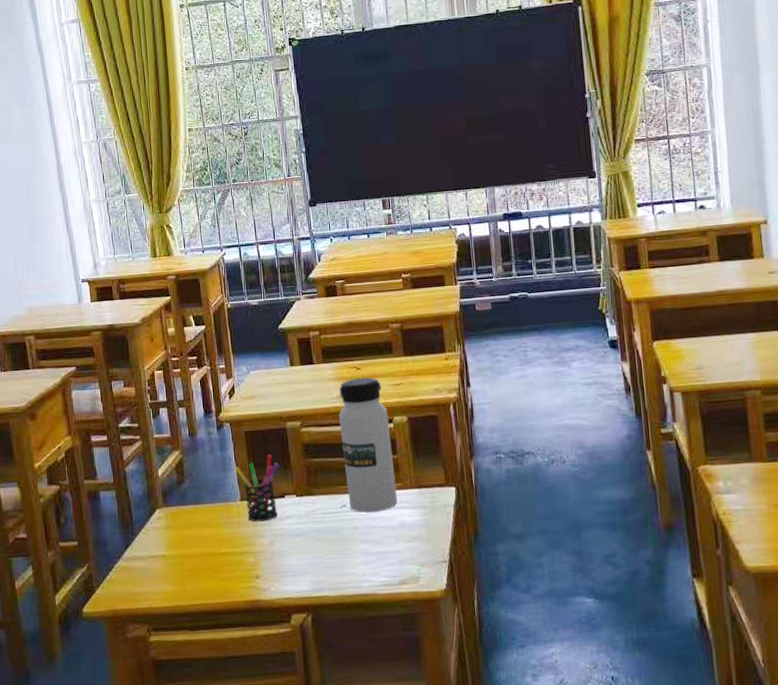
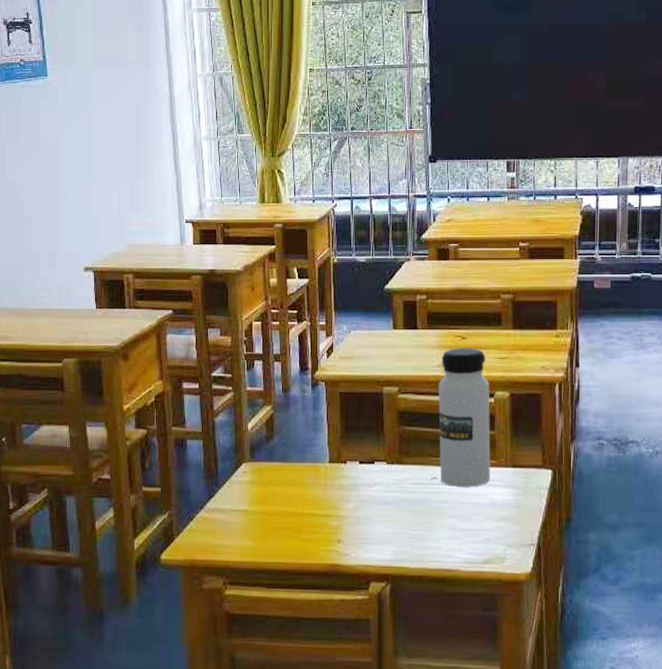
pen holder: present [235,454,280,522] -> none [326,418,373,486]

